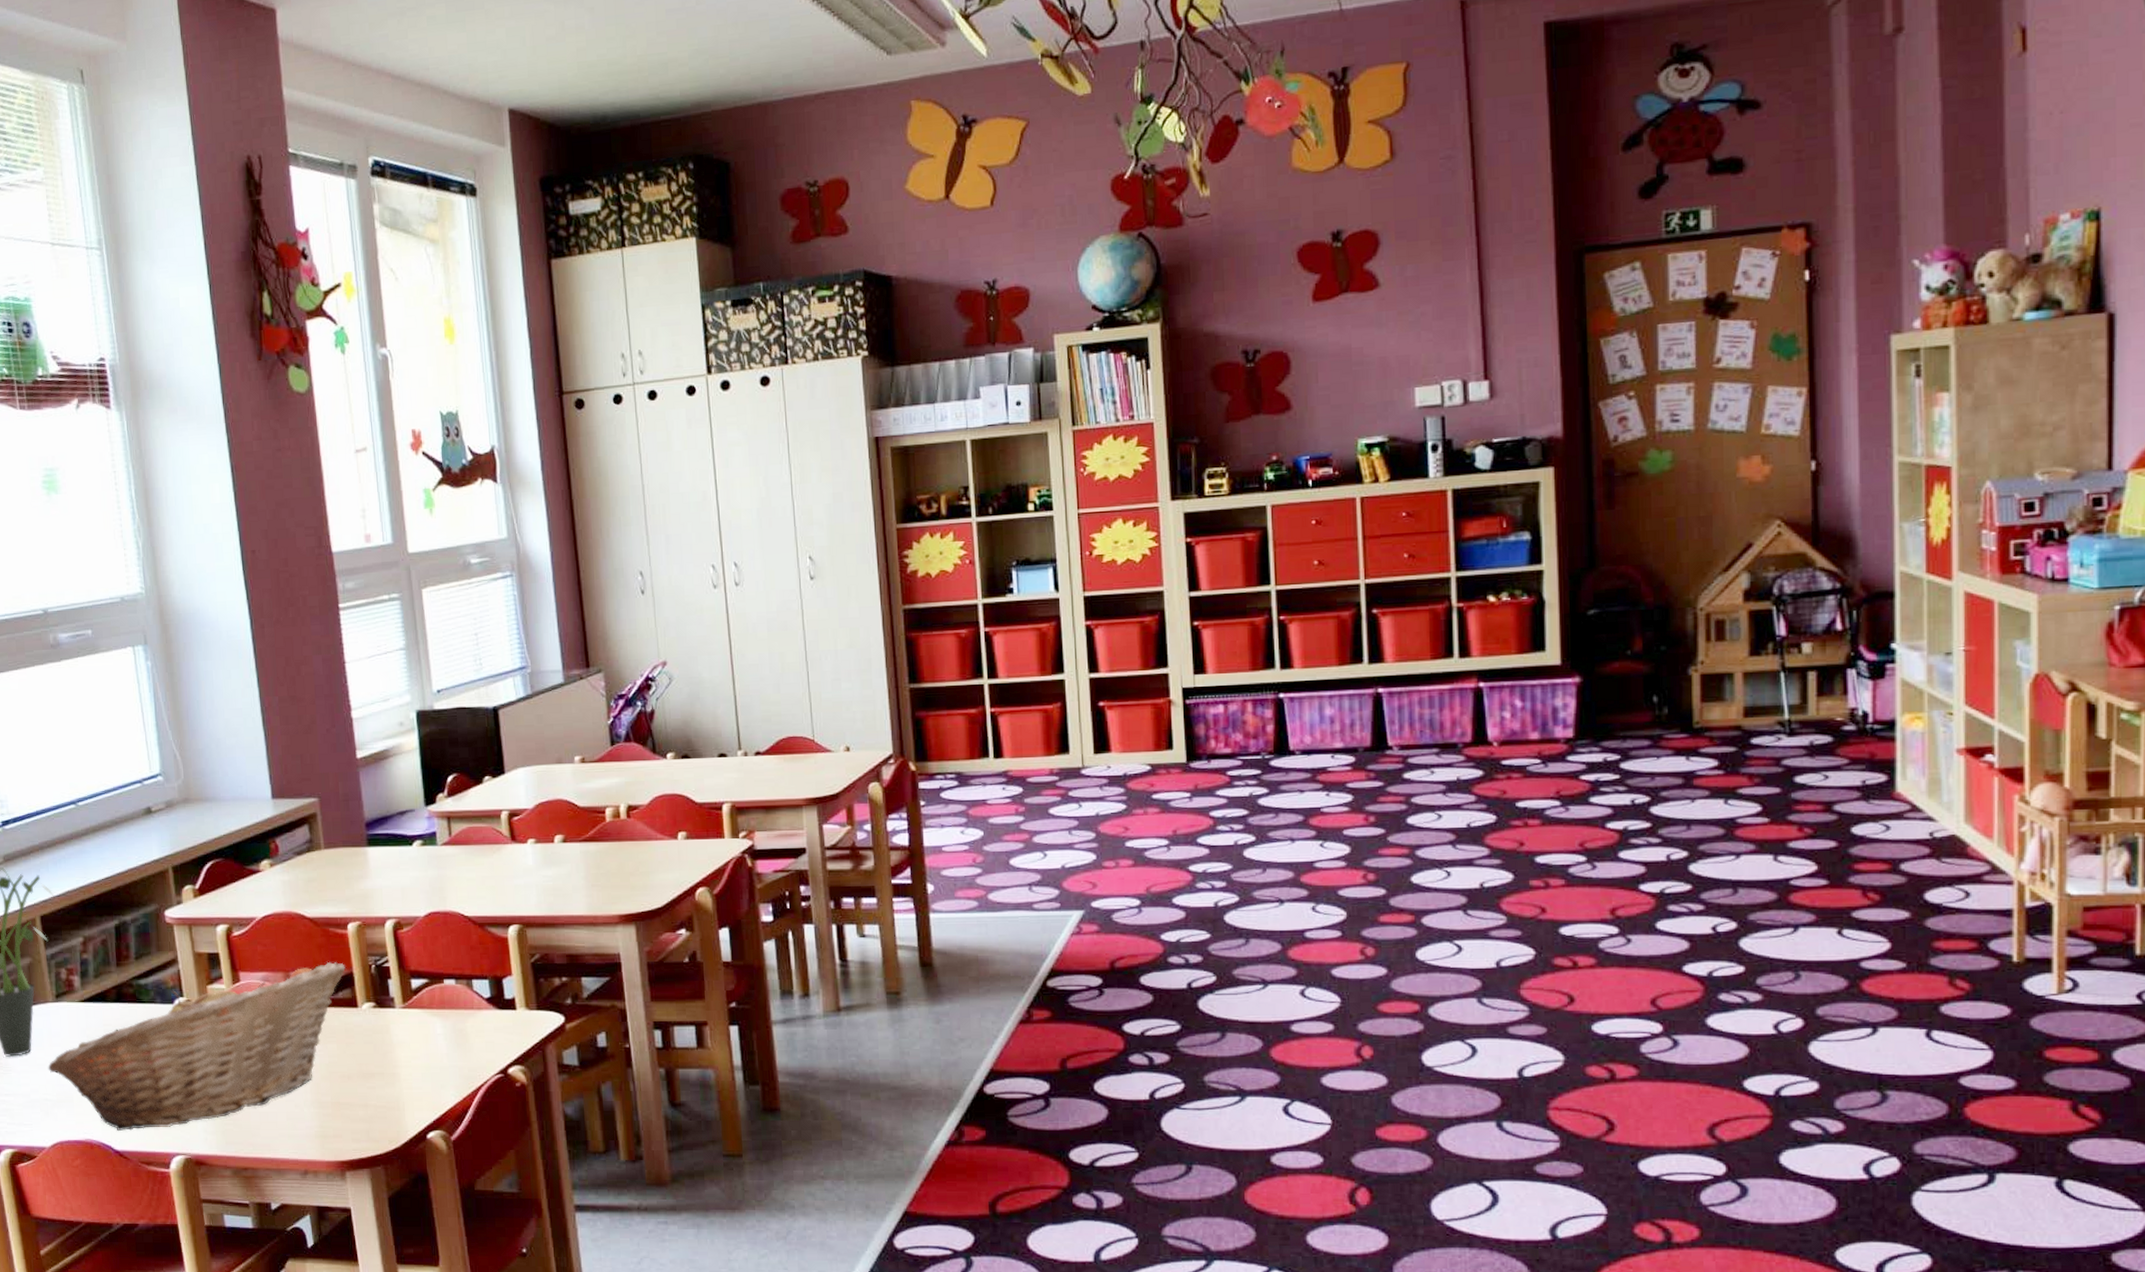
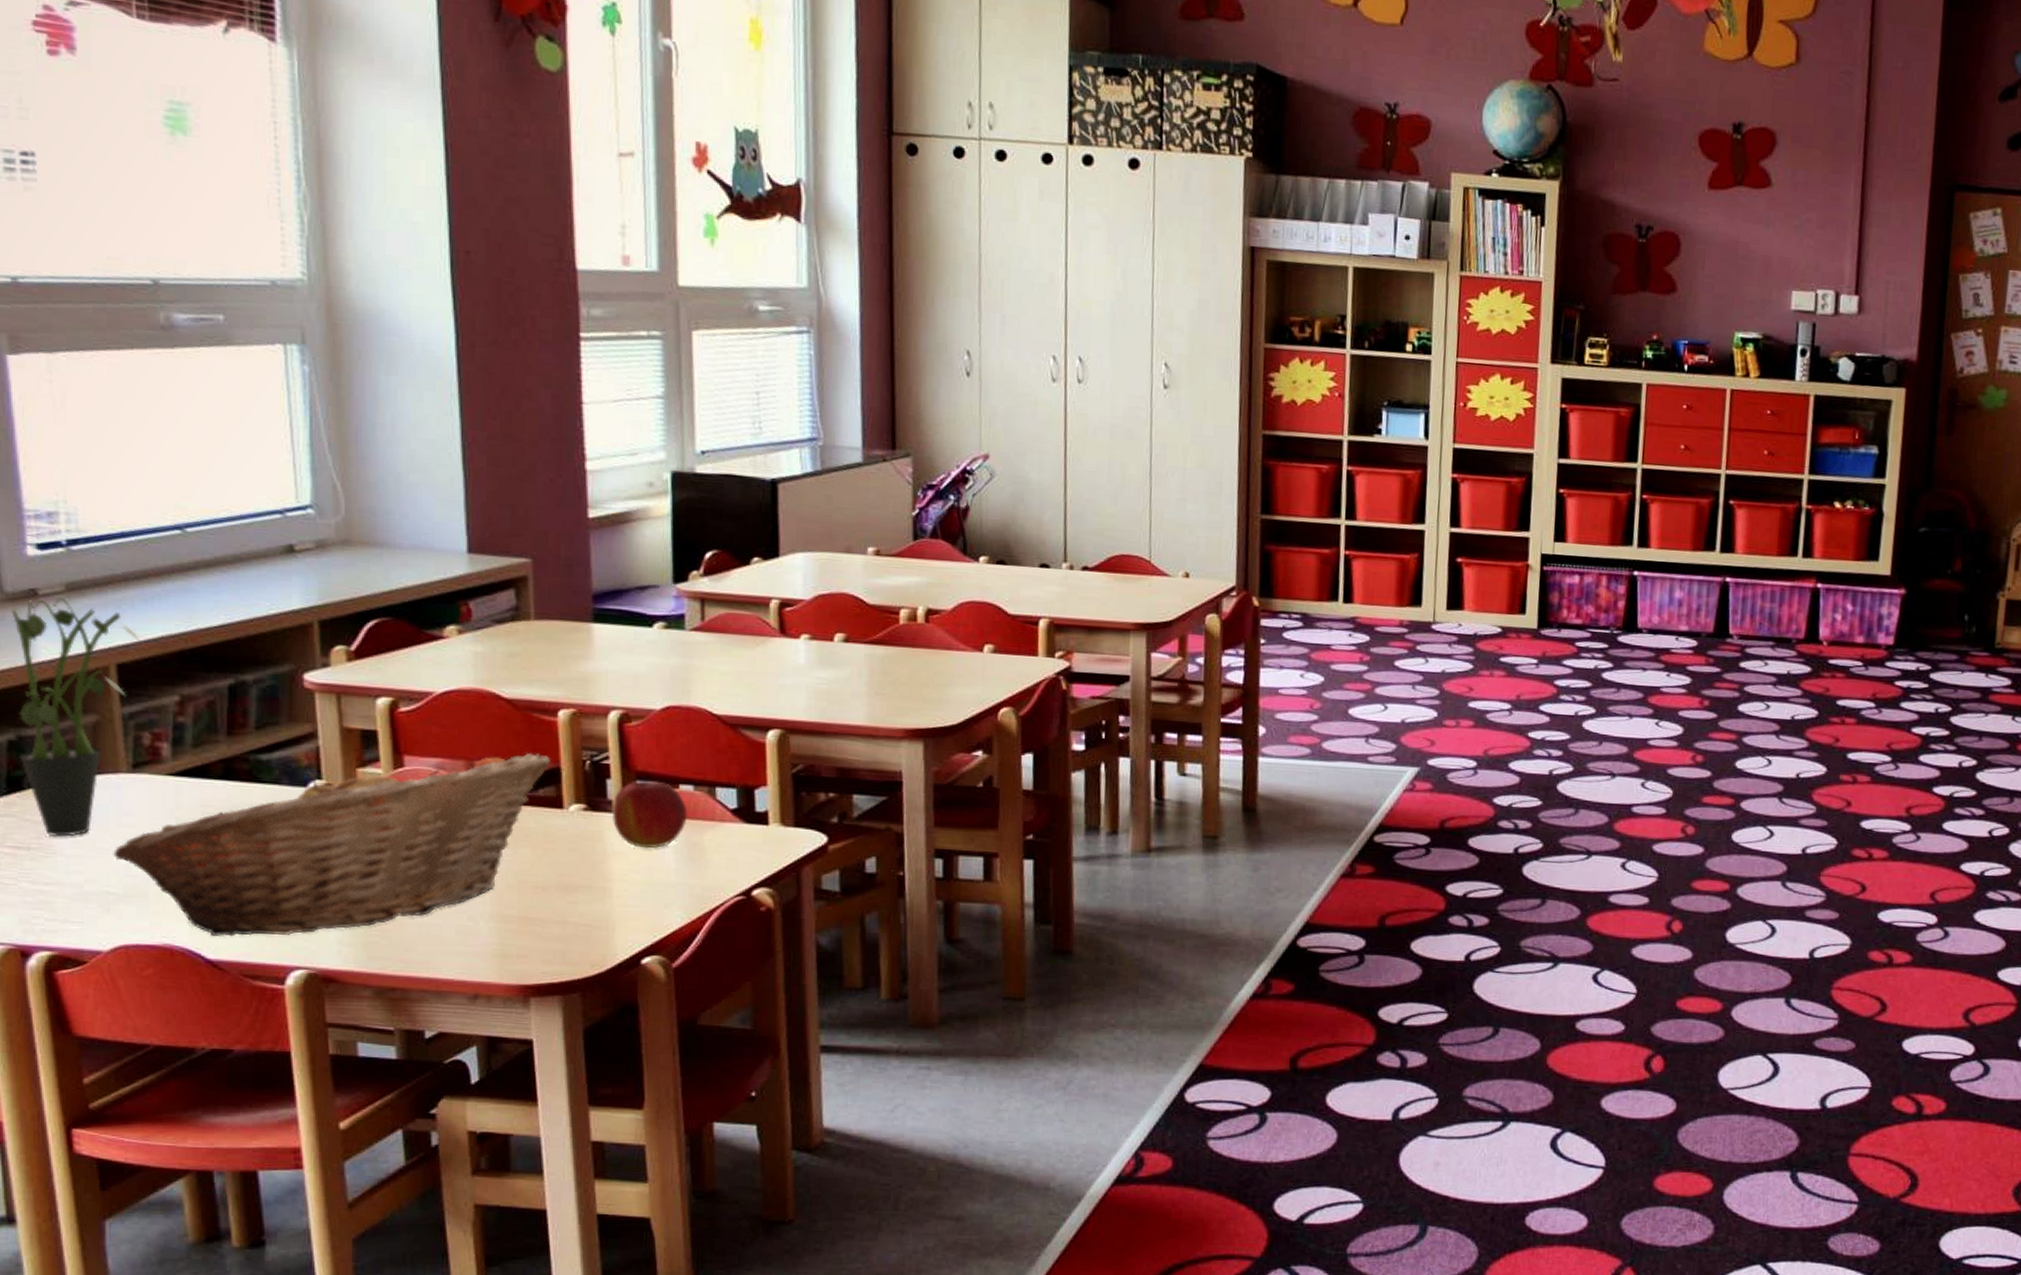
apple: none [394,978,453,1037] -> present [611,780,688,849]

